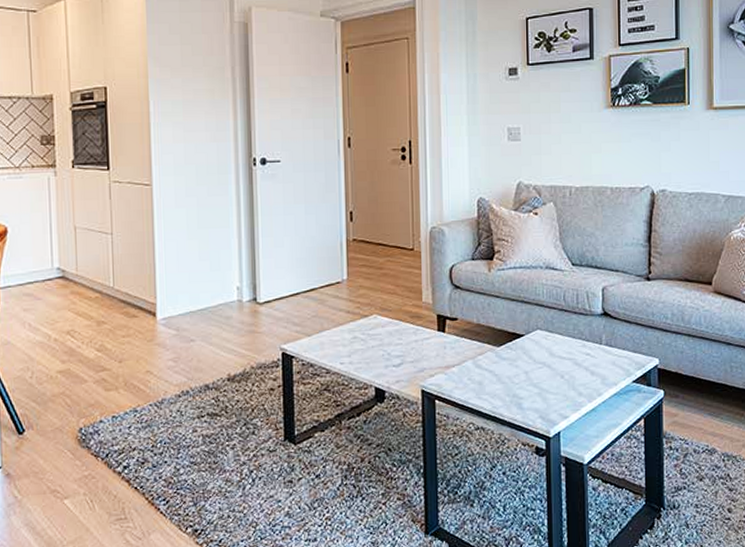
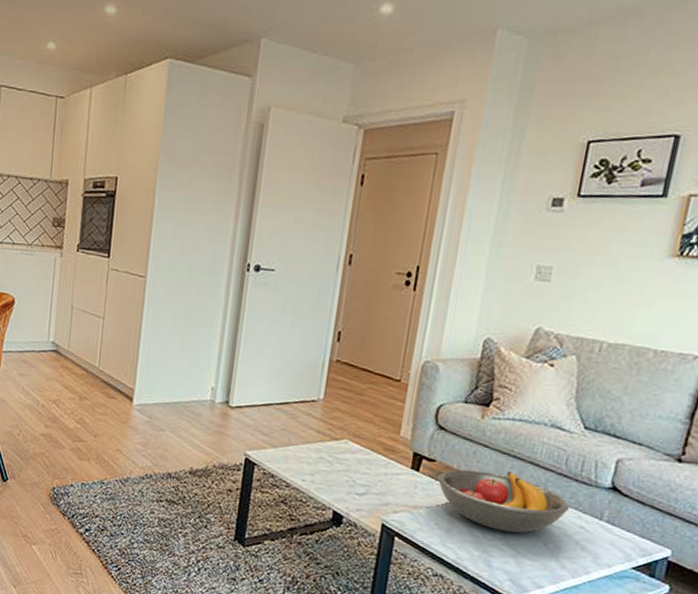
fruit bowl: none [462,316,575,373] -> present [437,469,570,533]

